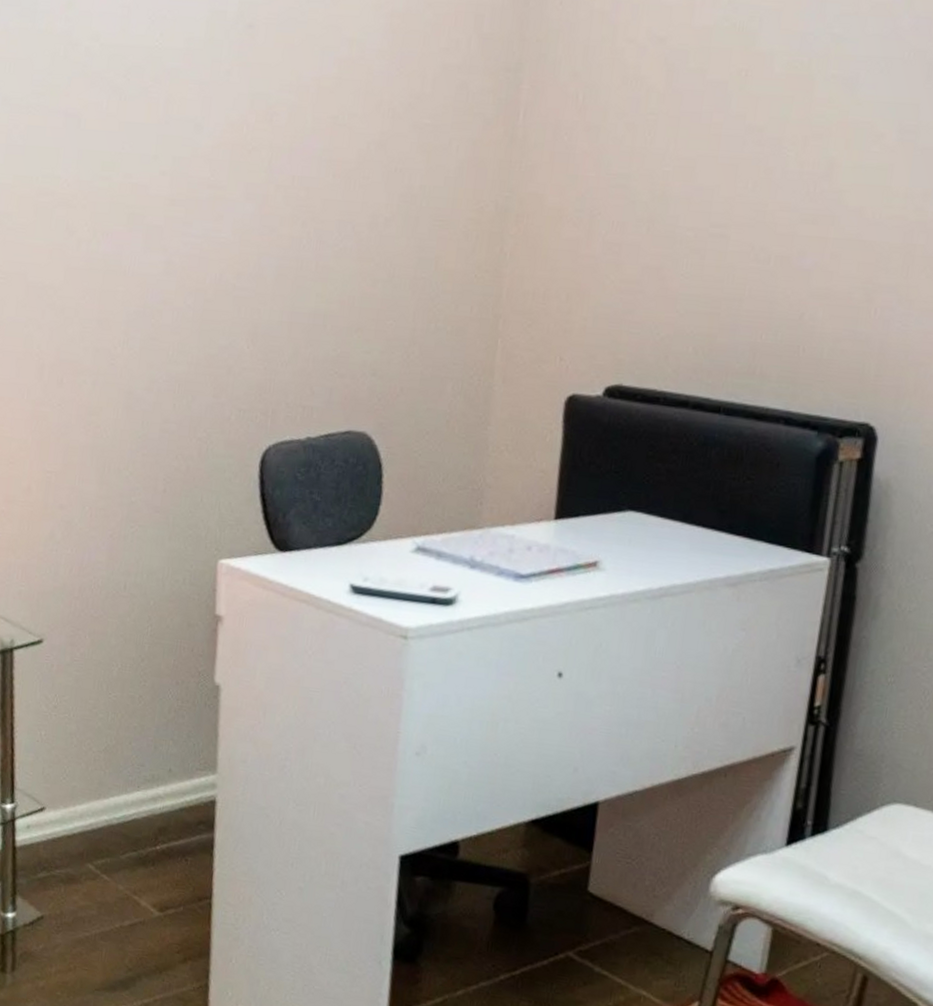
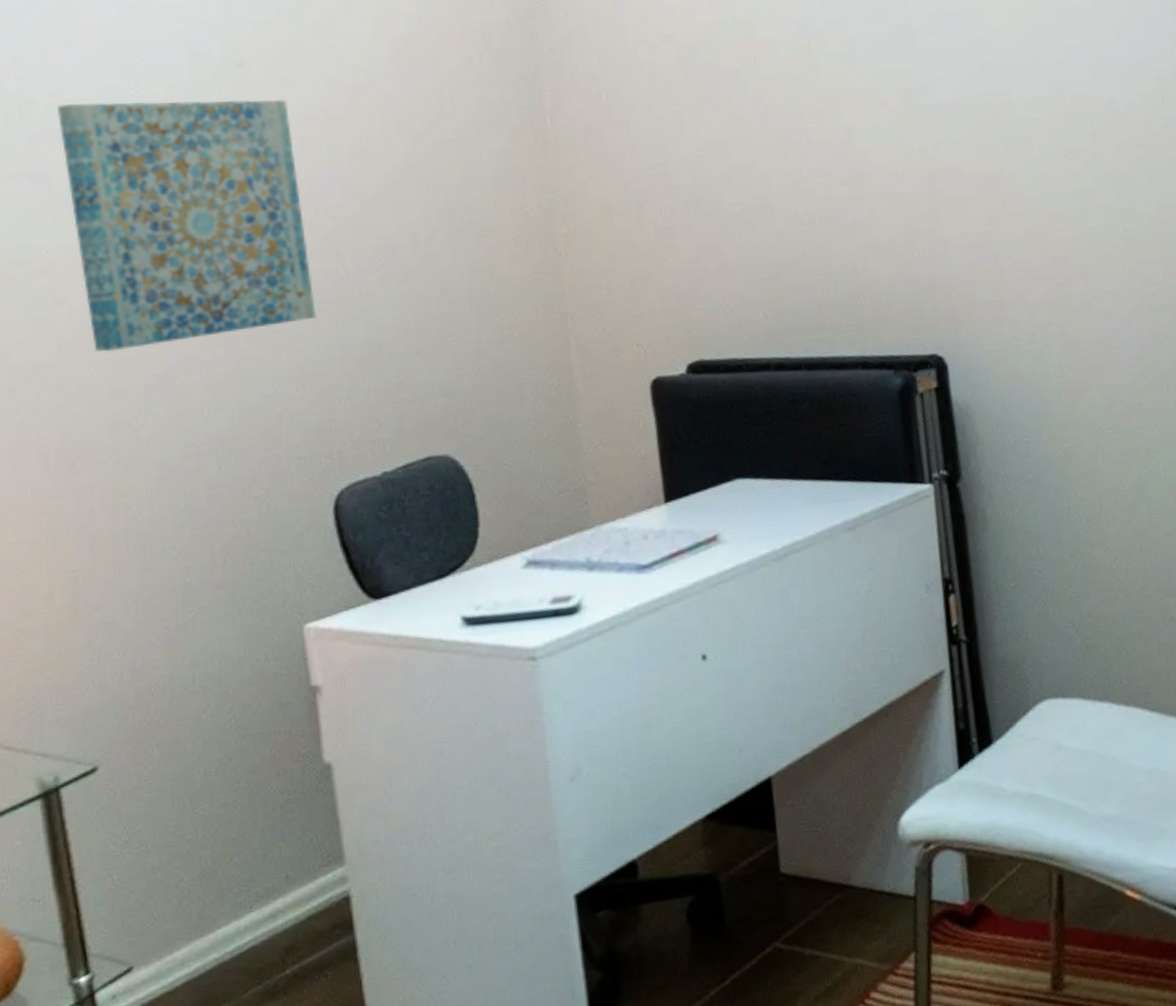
wall art: none [91,49,285,285] -> present [56,99,316,352]

